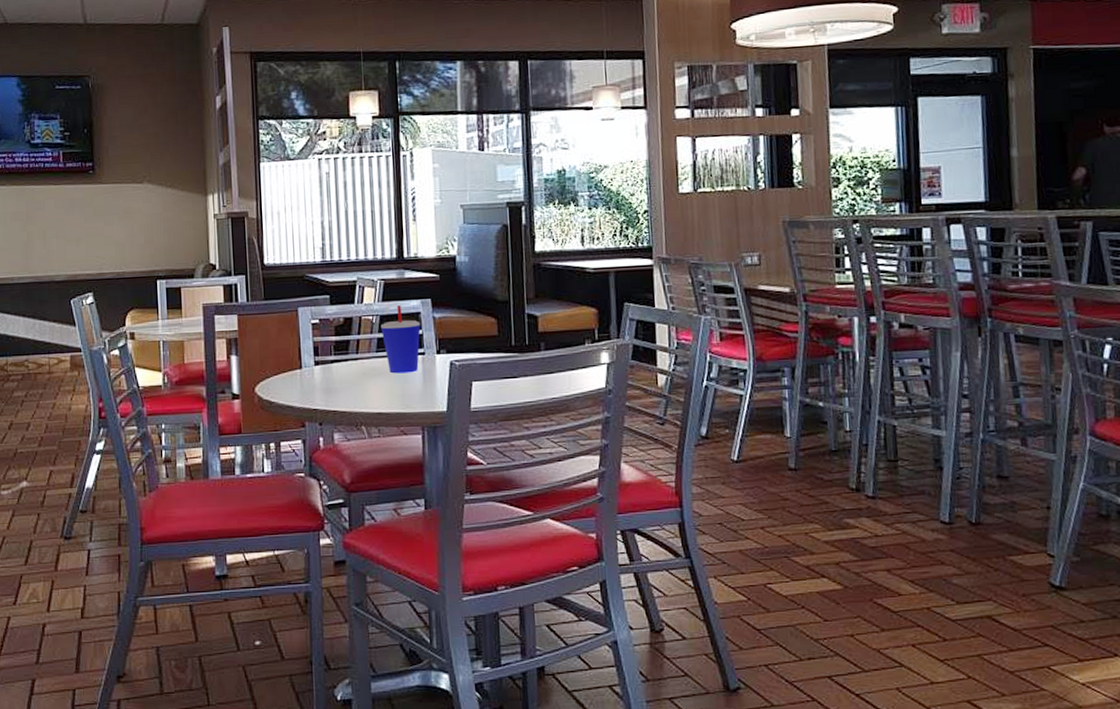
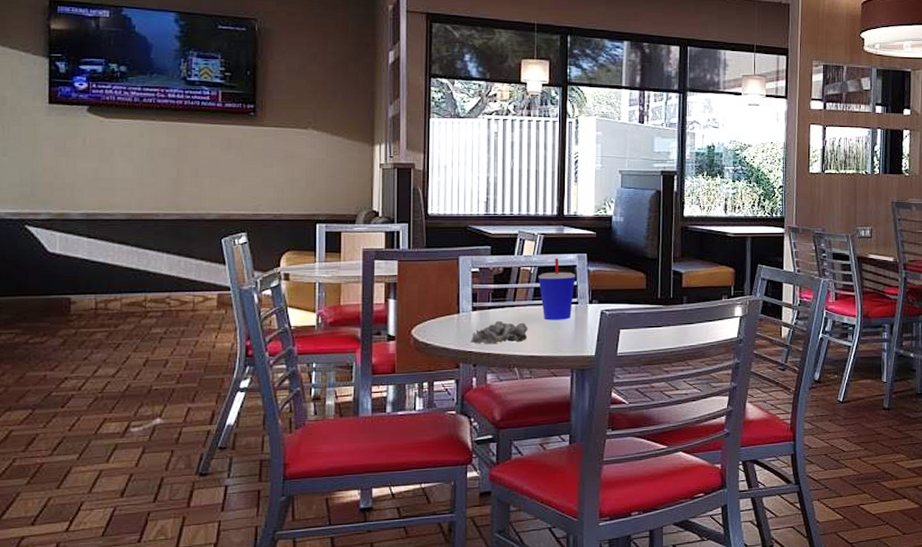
crumpled paper: none [315,375,374,402] -> present [471,320,528,345]

